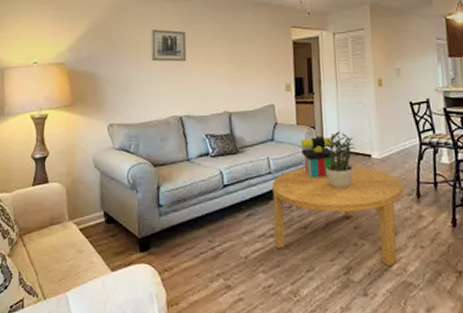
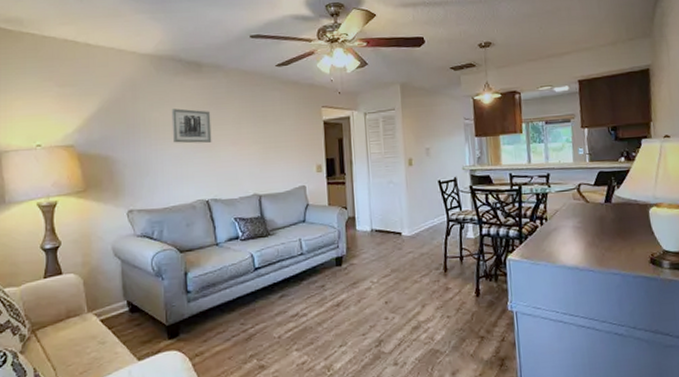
coffee table: present [272,165,404,267] -> none [304,243,432,337]
decorative box: present [301,137,335,178] -> none [333,216,366,258]
potted plant: present [325,131,355,189] -> none [357,210,386,267]

